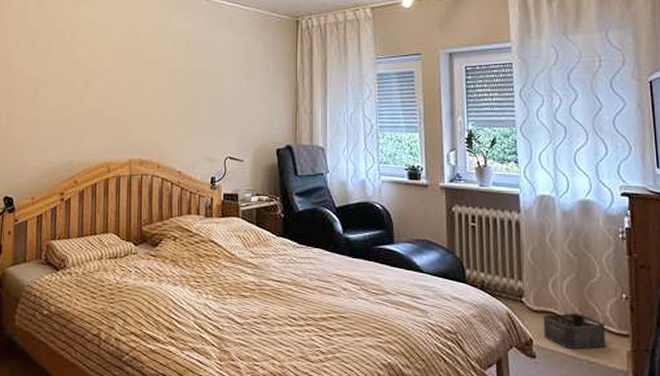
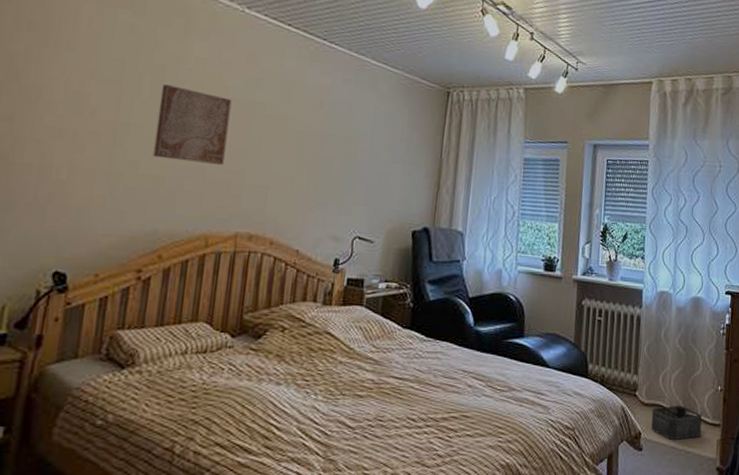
wall art: none [63,45,116,105] -> present [153,84,232,165]

